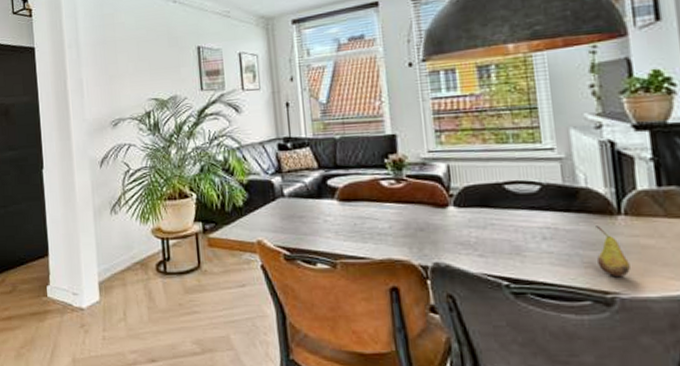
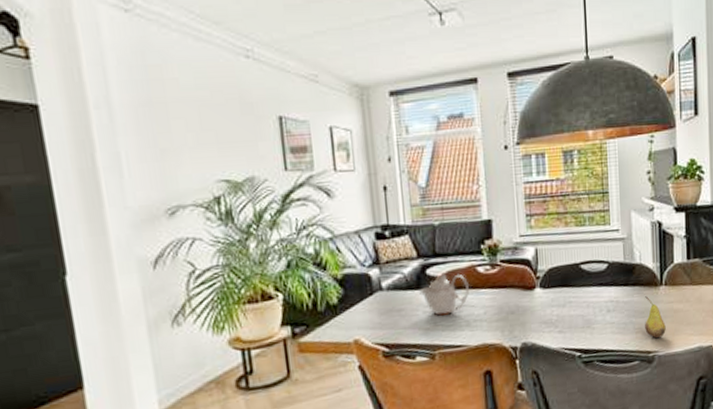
teapot: none [320,184,373,226] -> present [419,272,470,316]

